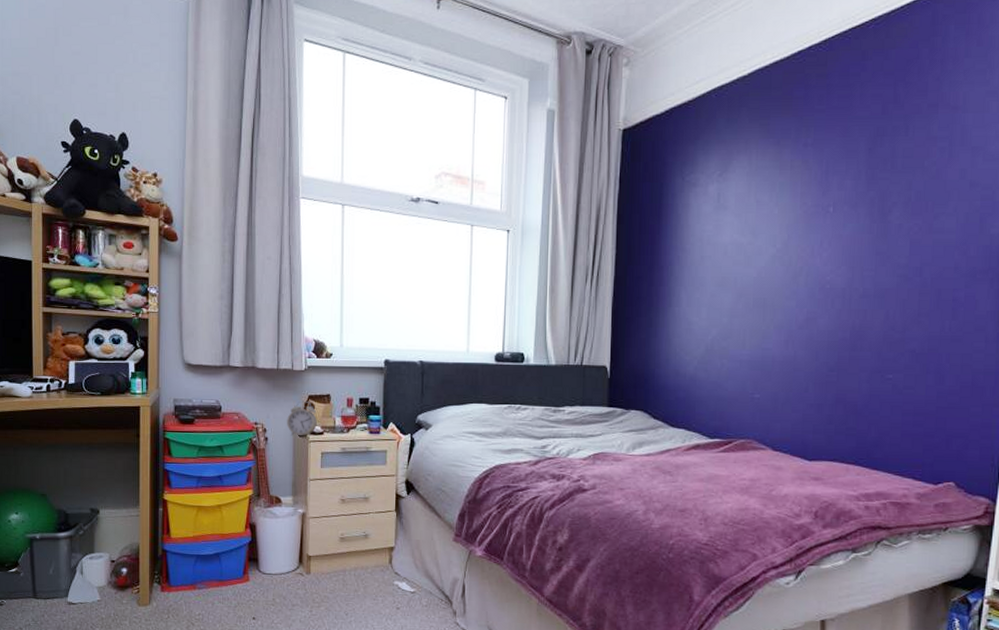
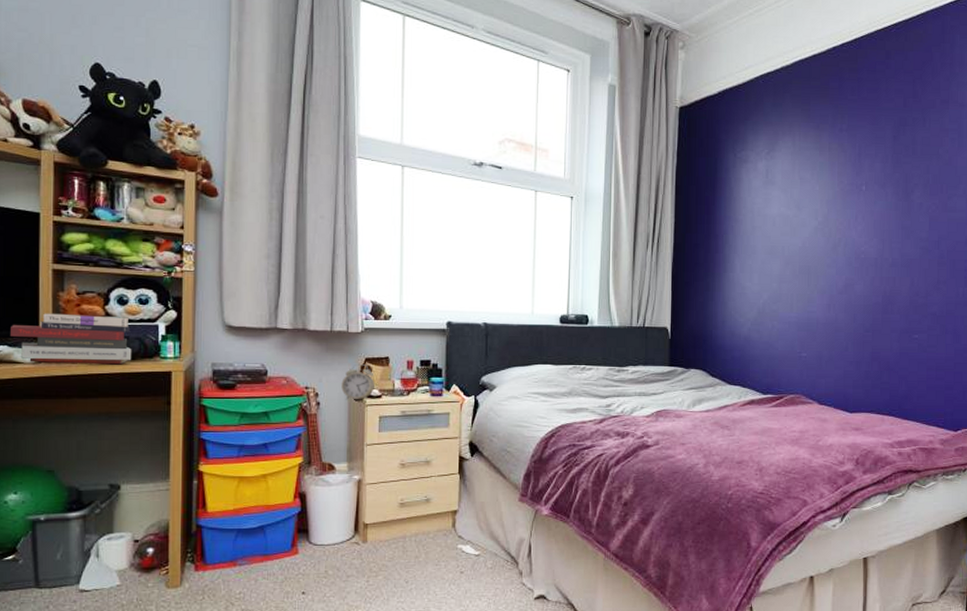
books: none [11,352,107,400] -> present [11,313,132,365]

